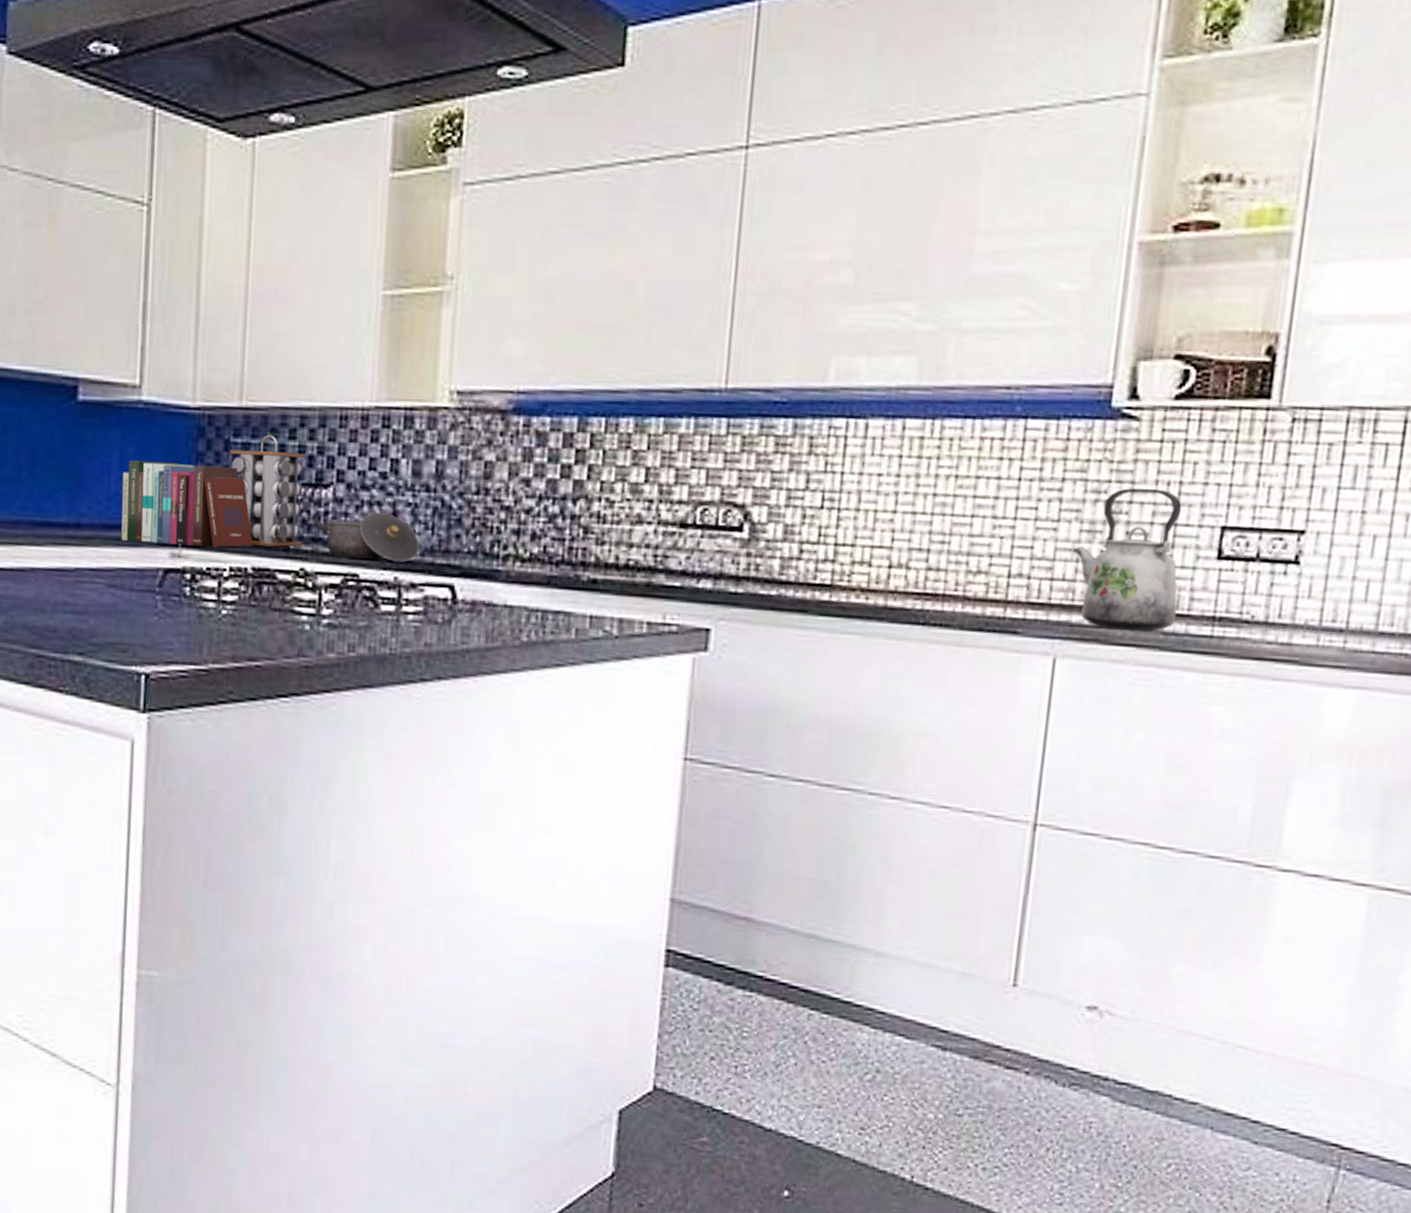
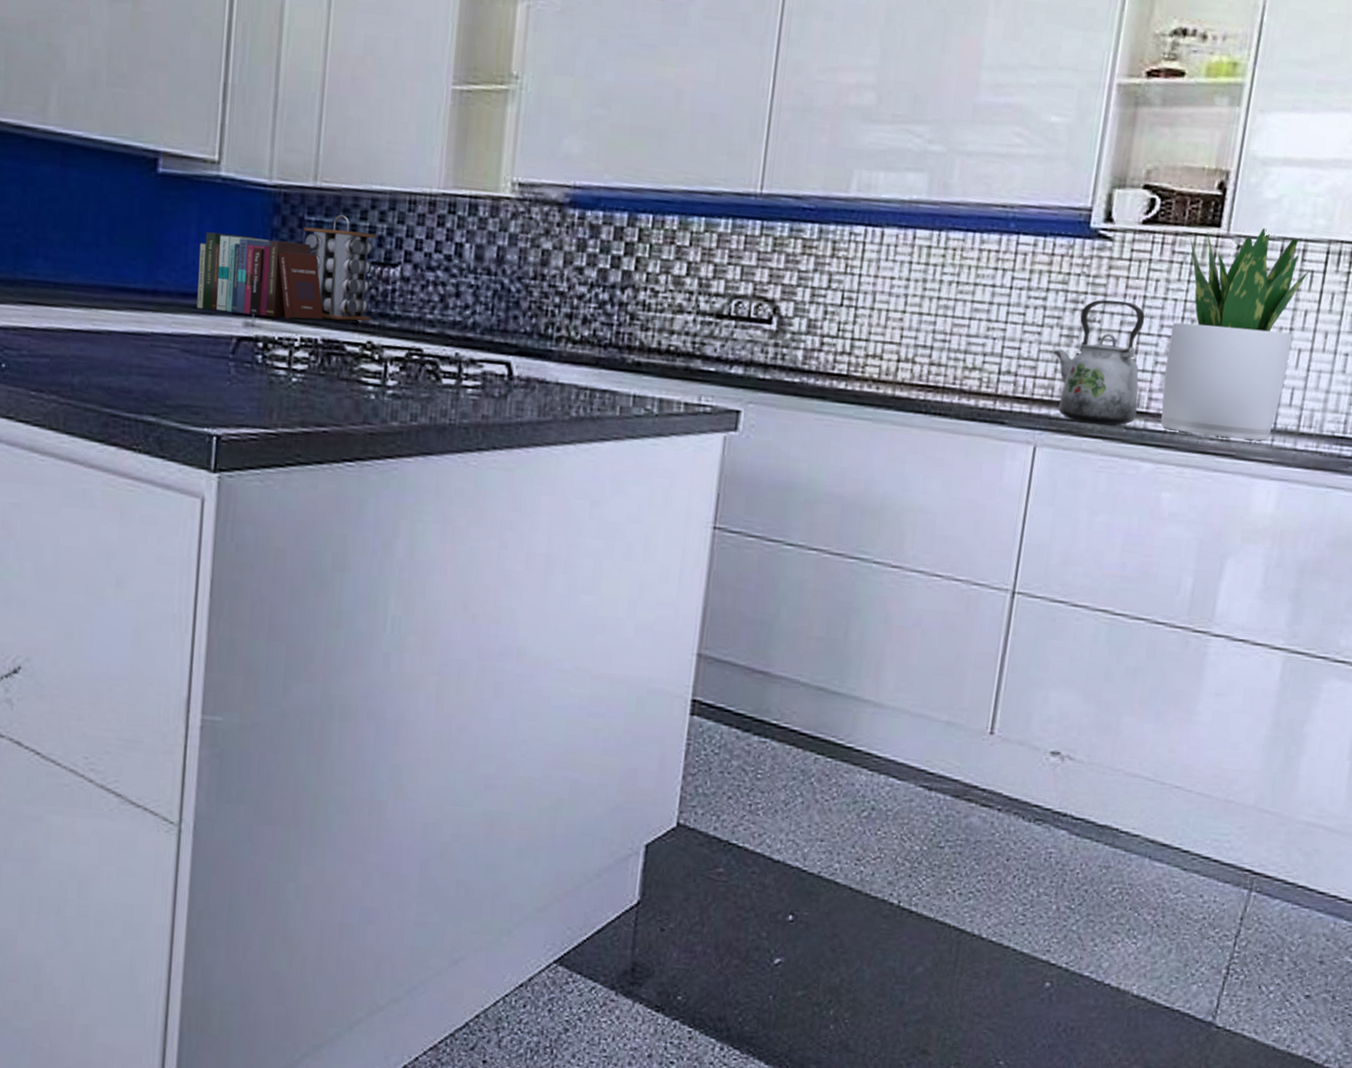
cooking pot: present [314,512,420,562] -> none [382,292,480,340]
planter: none [1205,396,1383,643] -> present [1160,227,1309,441]

